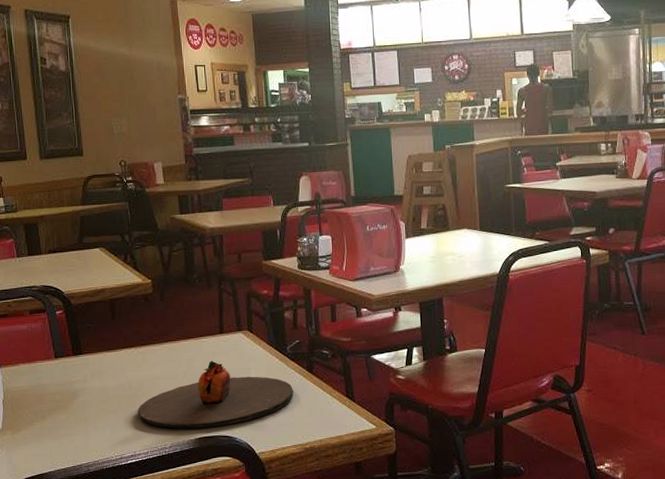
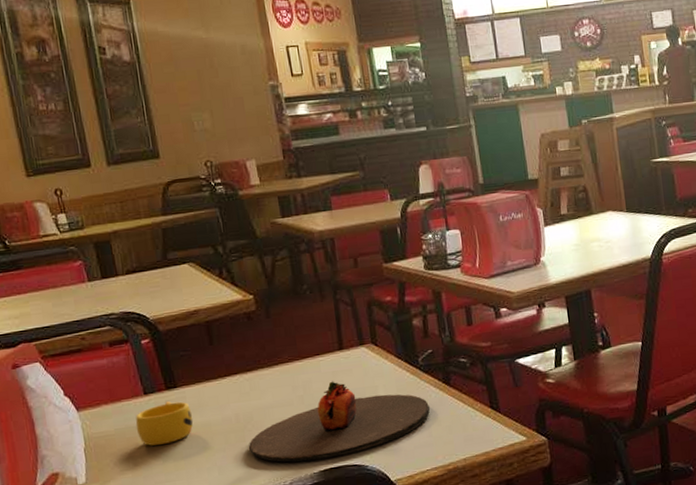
cup: none [46,366,94,403] -> present [135,401,194,446]

